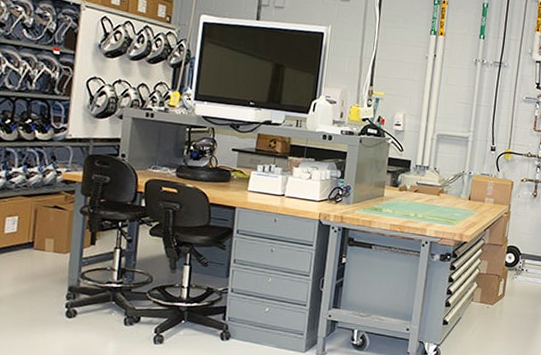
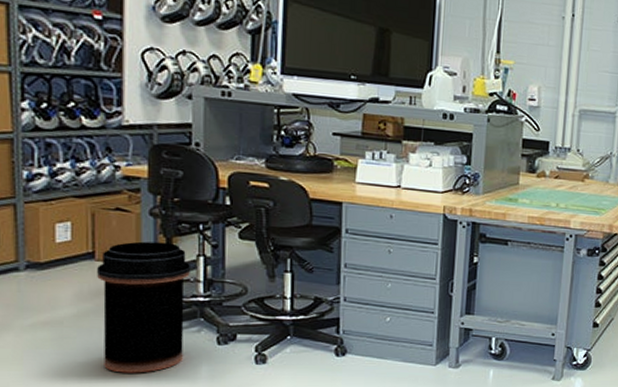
trash can: none [31,234,109,347] -> present [97,241,190,373]

